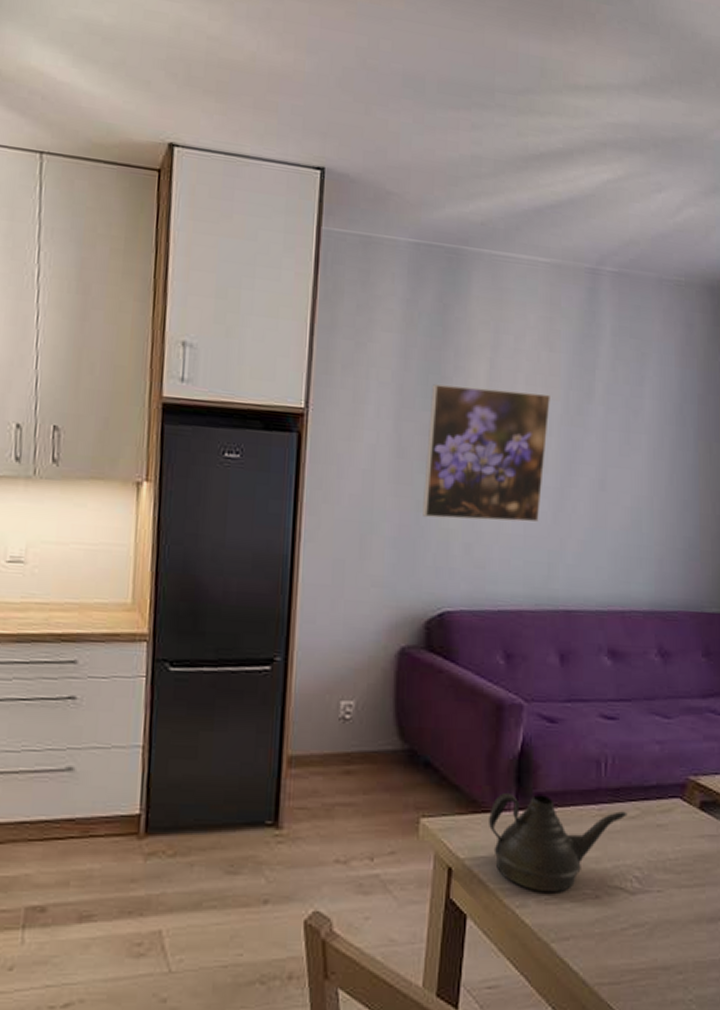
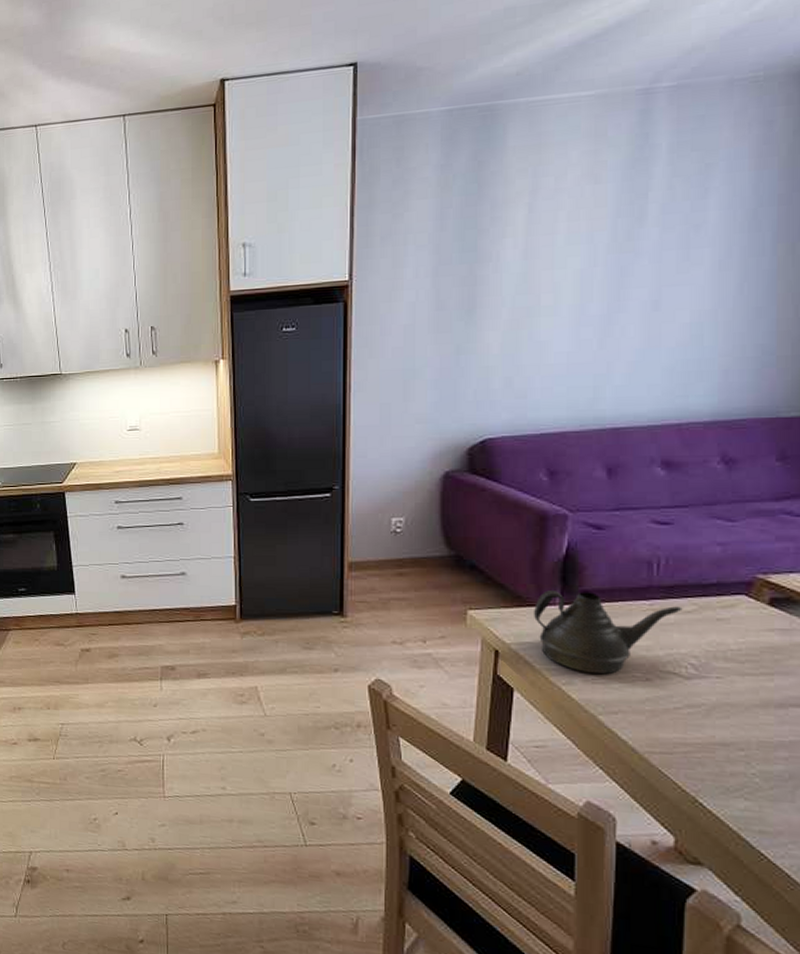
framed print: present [423,384,550,523] -> none [463,226,596,359]

